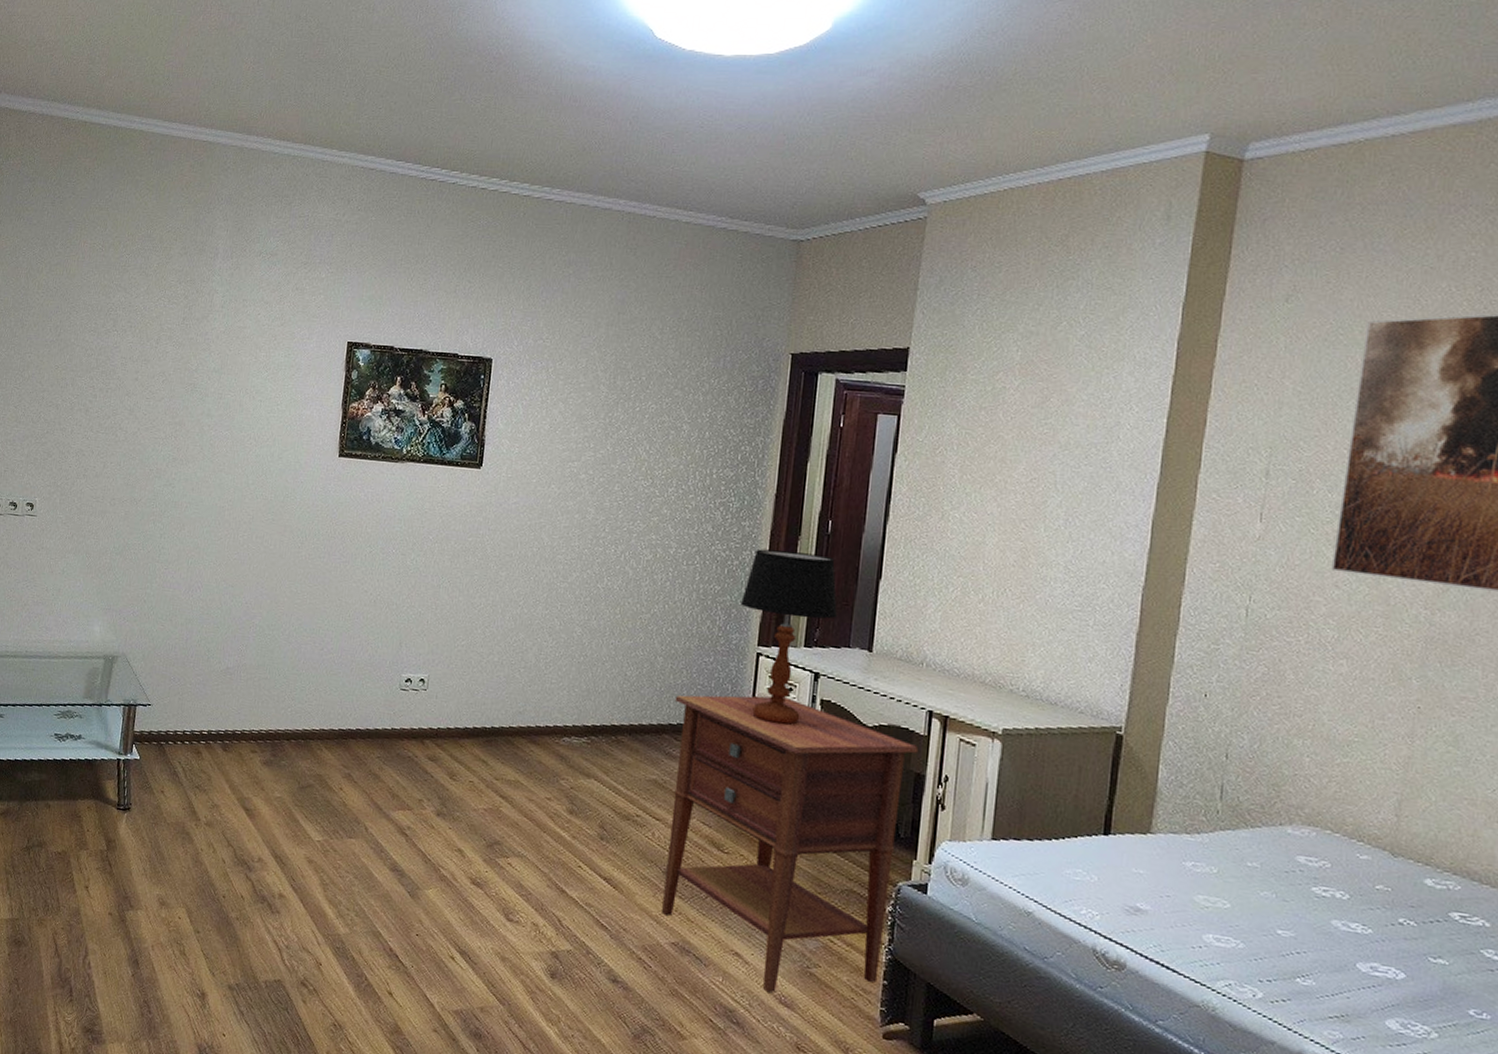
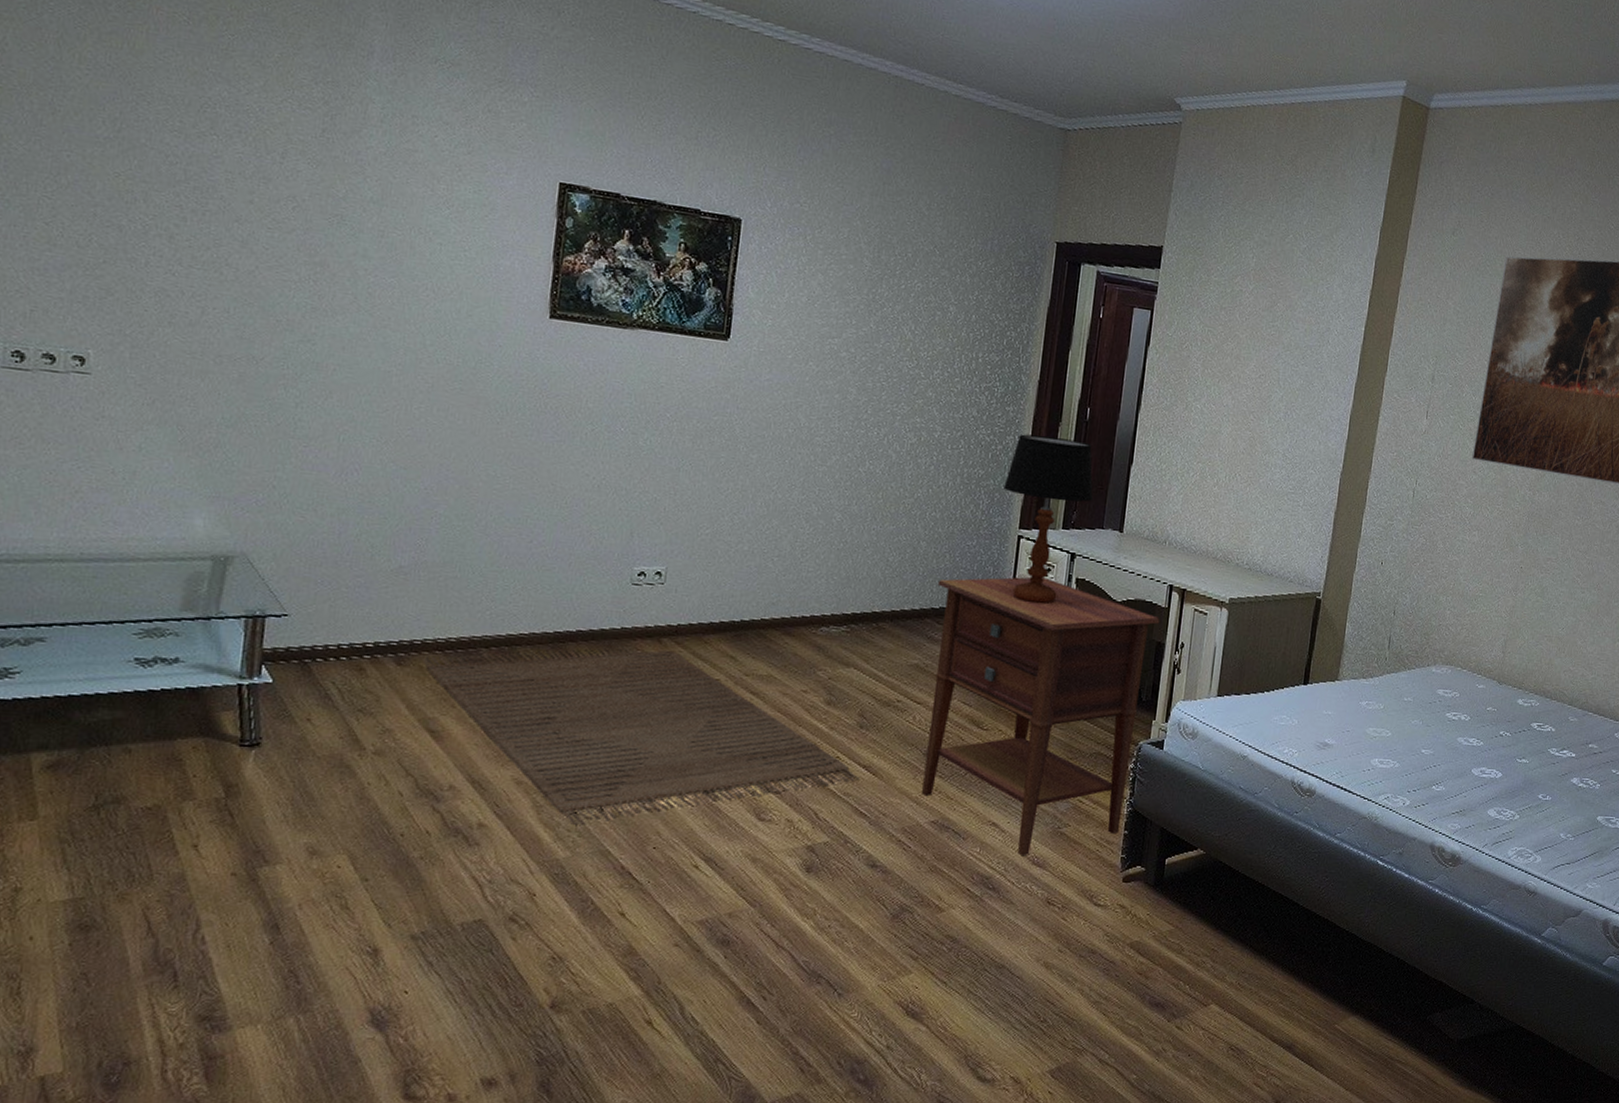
rug: none [240,743,601,906] -> present [420,644,860,825]

